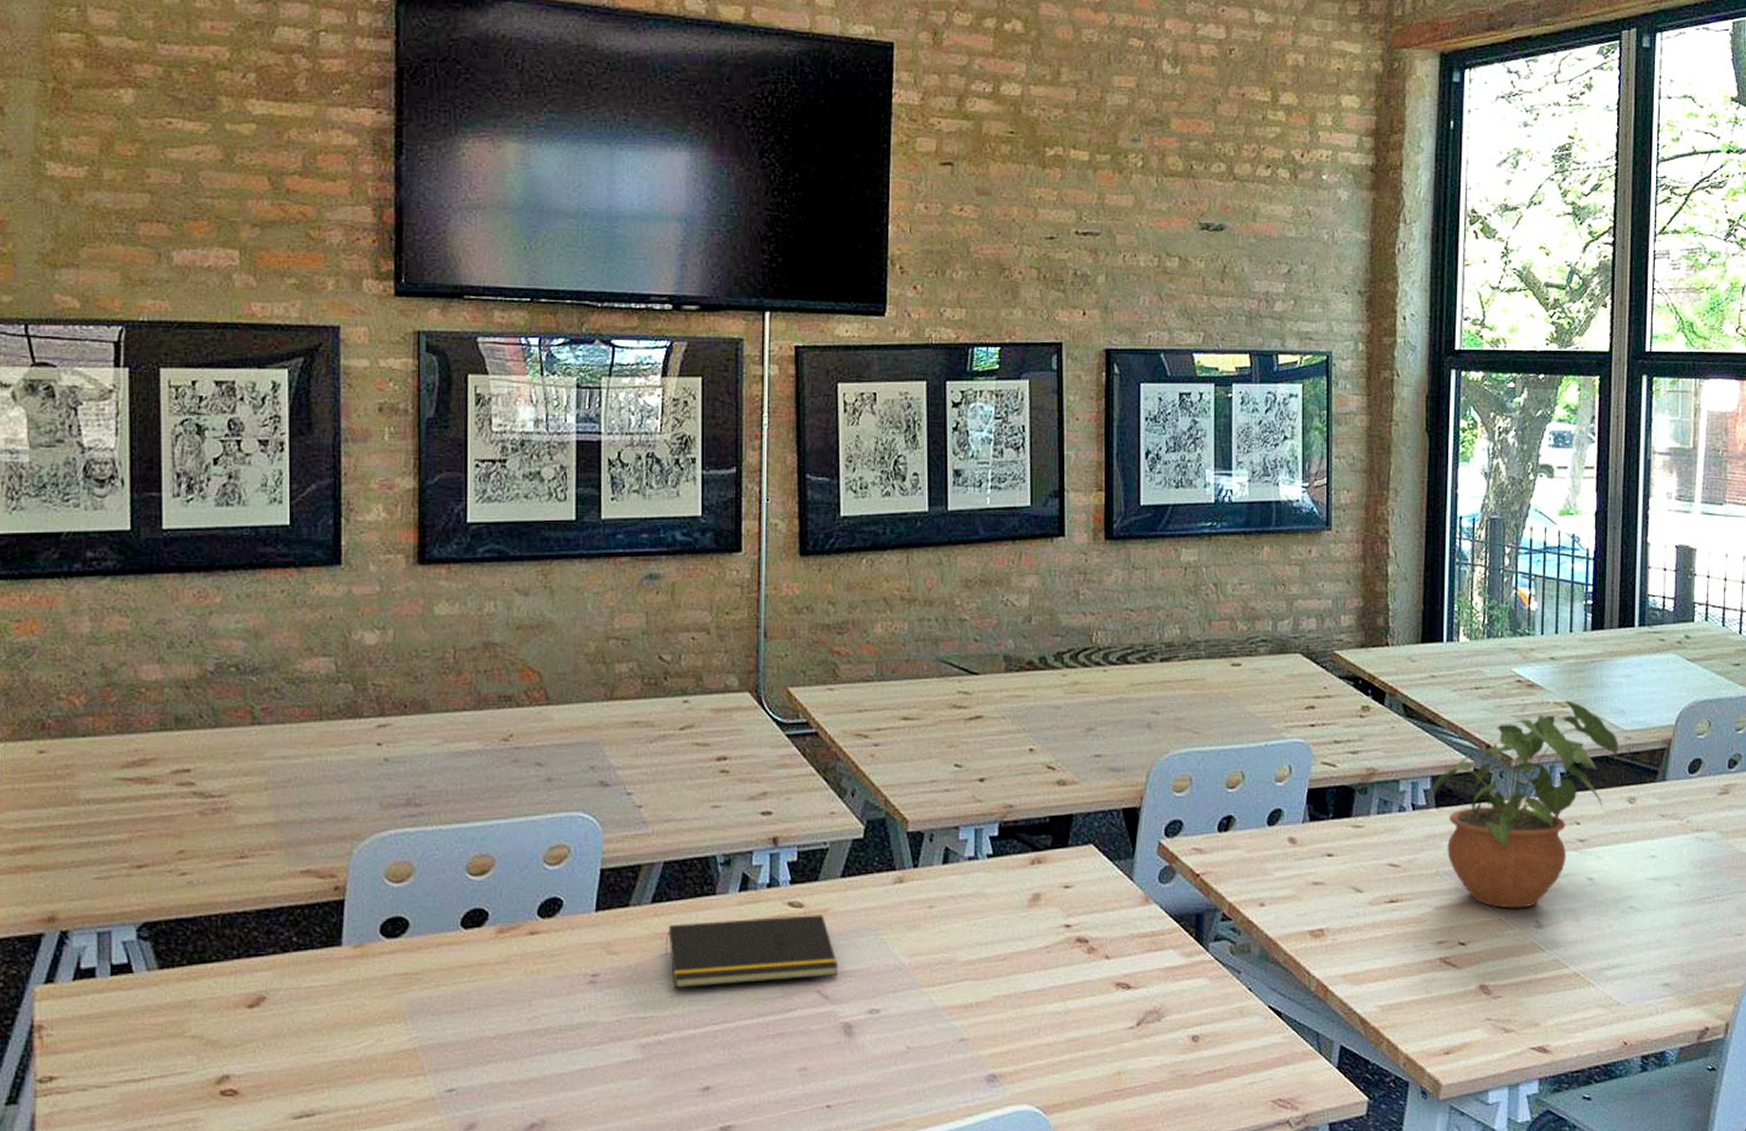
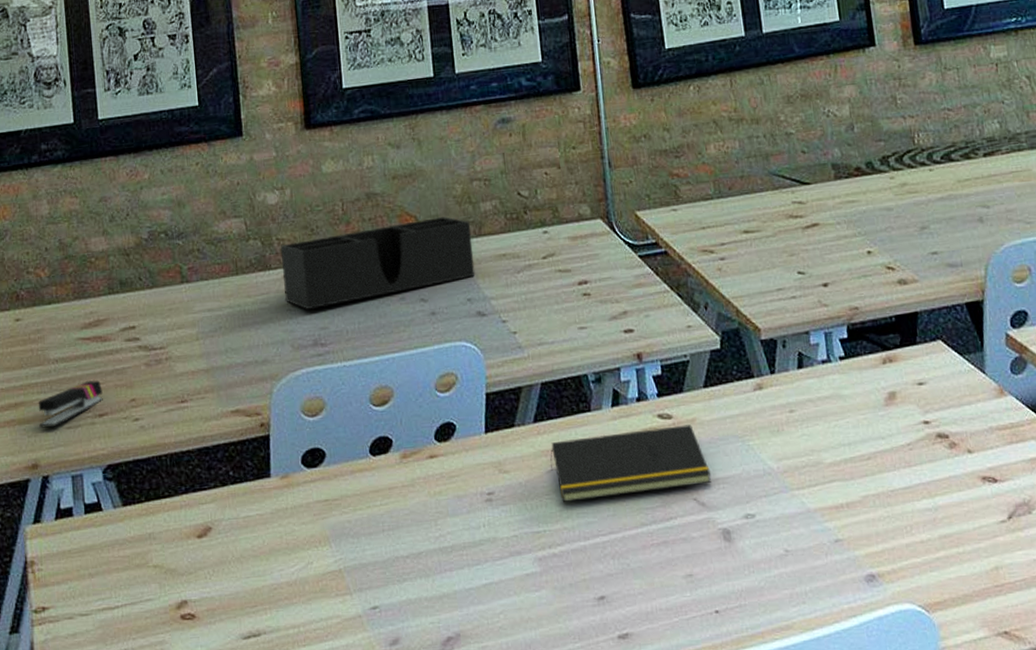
stapler: none [60,827,143,878] -> present [38,380,103,429]
desk organizer: none [376,676,602,765] -> present [281,217,476,309]

